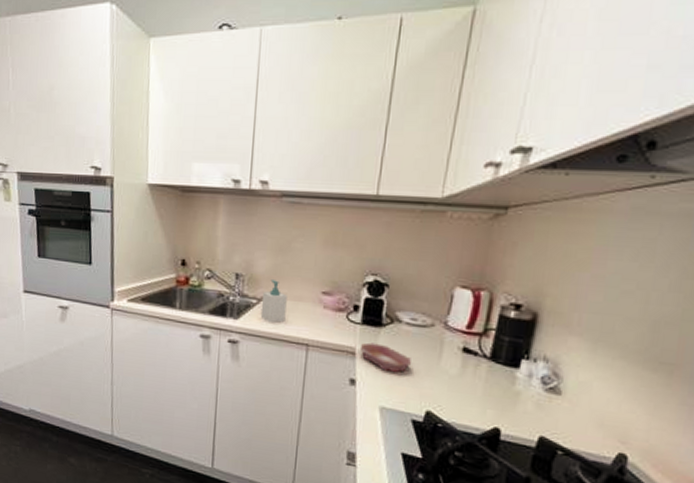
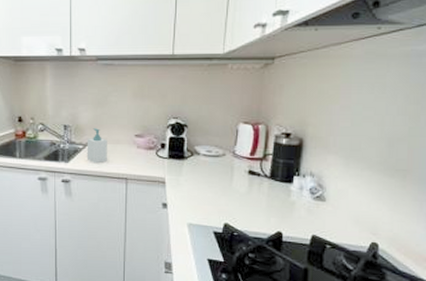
bowl: present [359,342,411,373] -> none [168,173,209,196]

